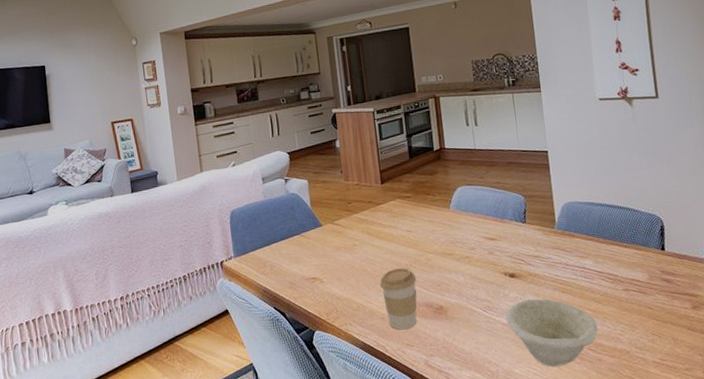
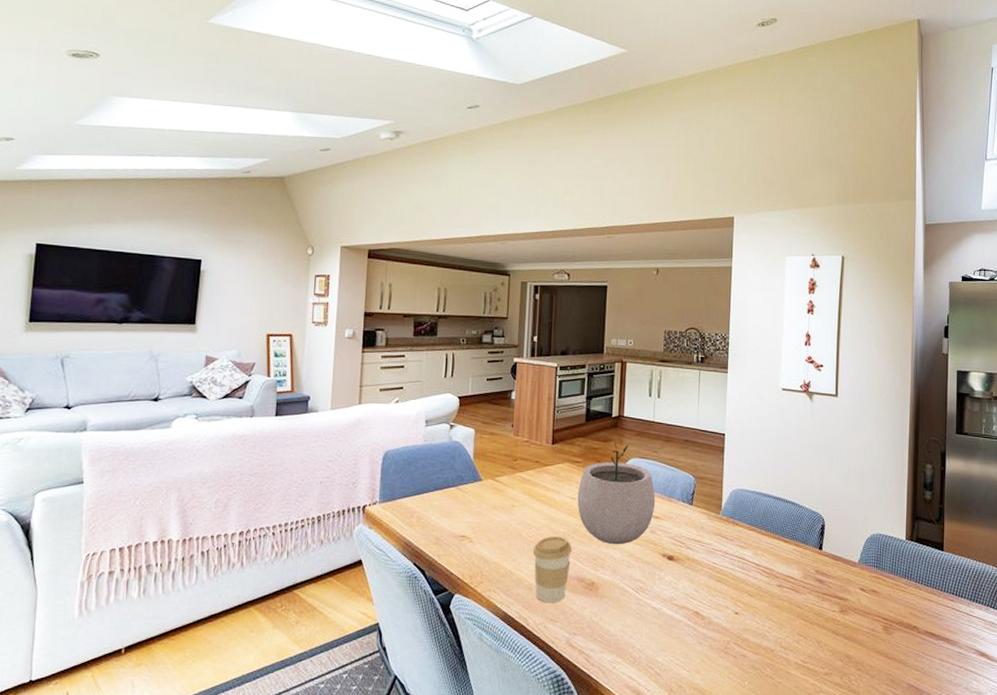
plant pot: none [412,173,490,270] -> present [577,442,656,545]
bowl: present [505,299,598,367] -> none [657,585,747,658]

